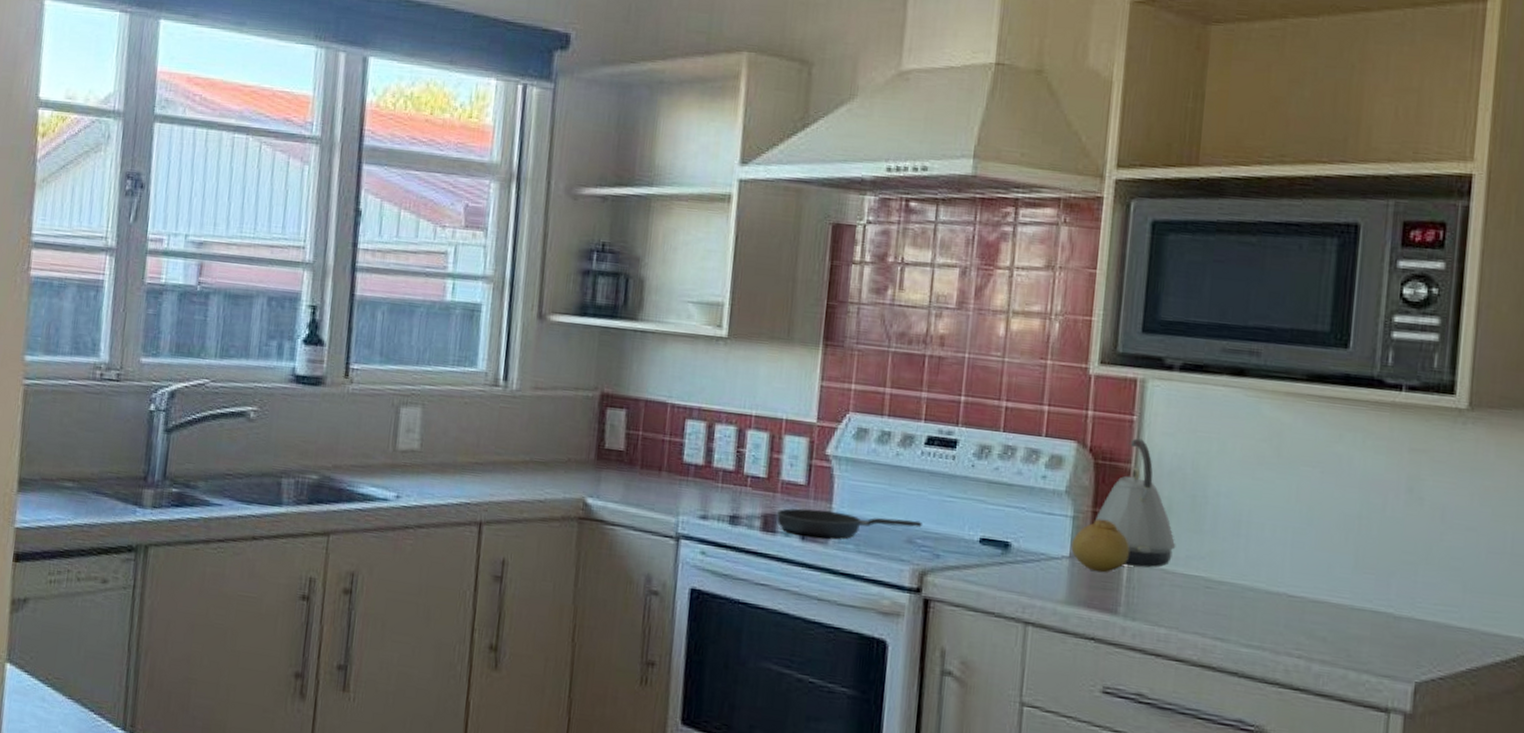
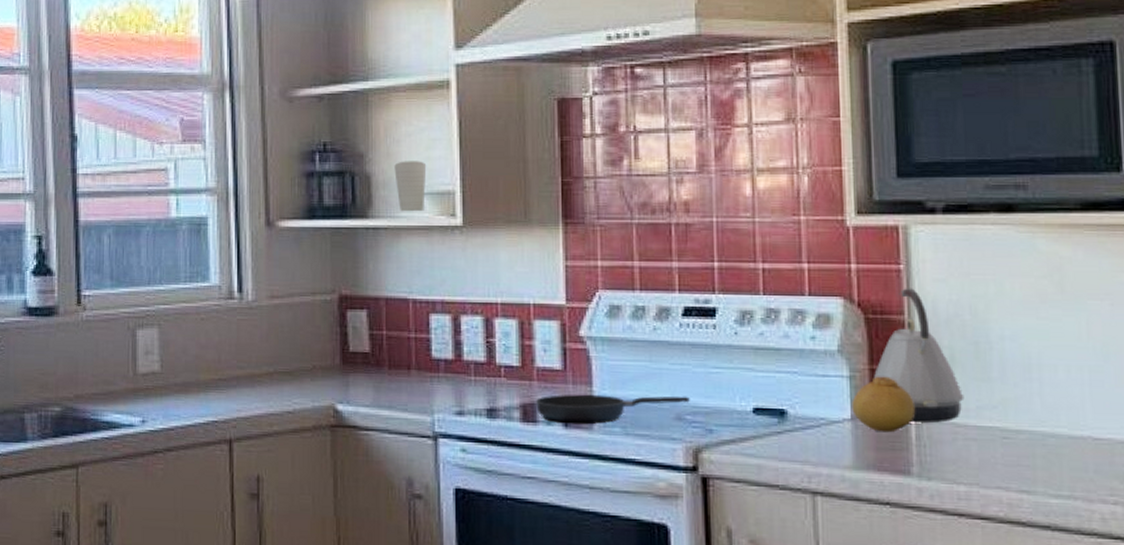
cup: none [667,268,700,319] -> present [394,161,427,212]

